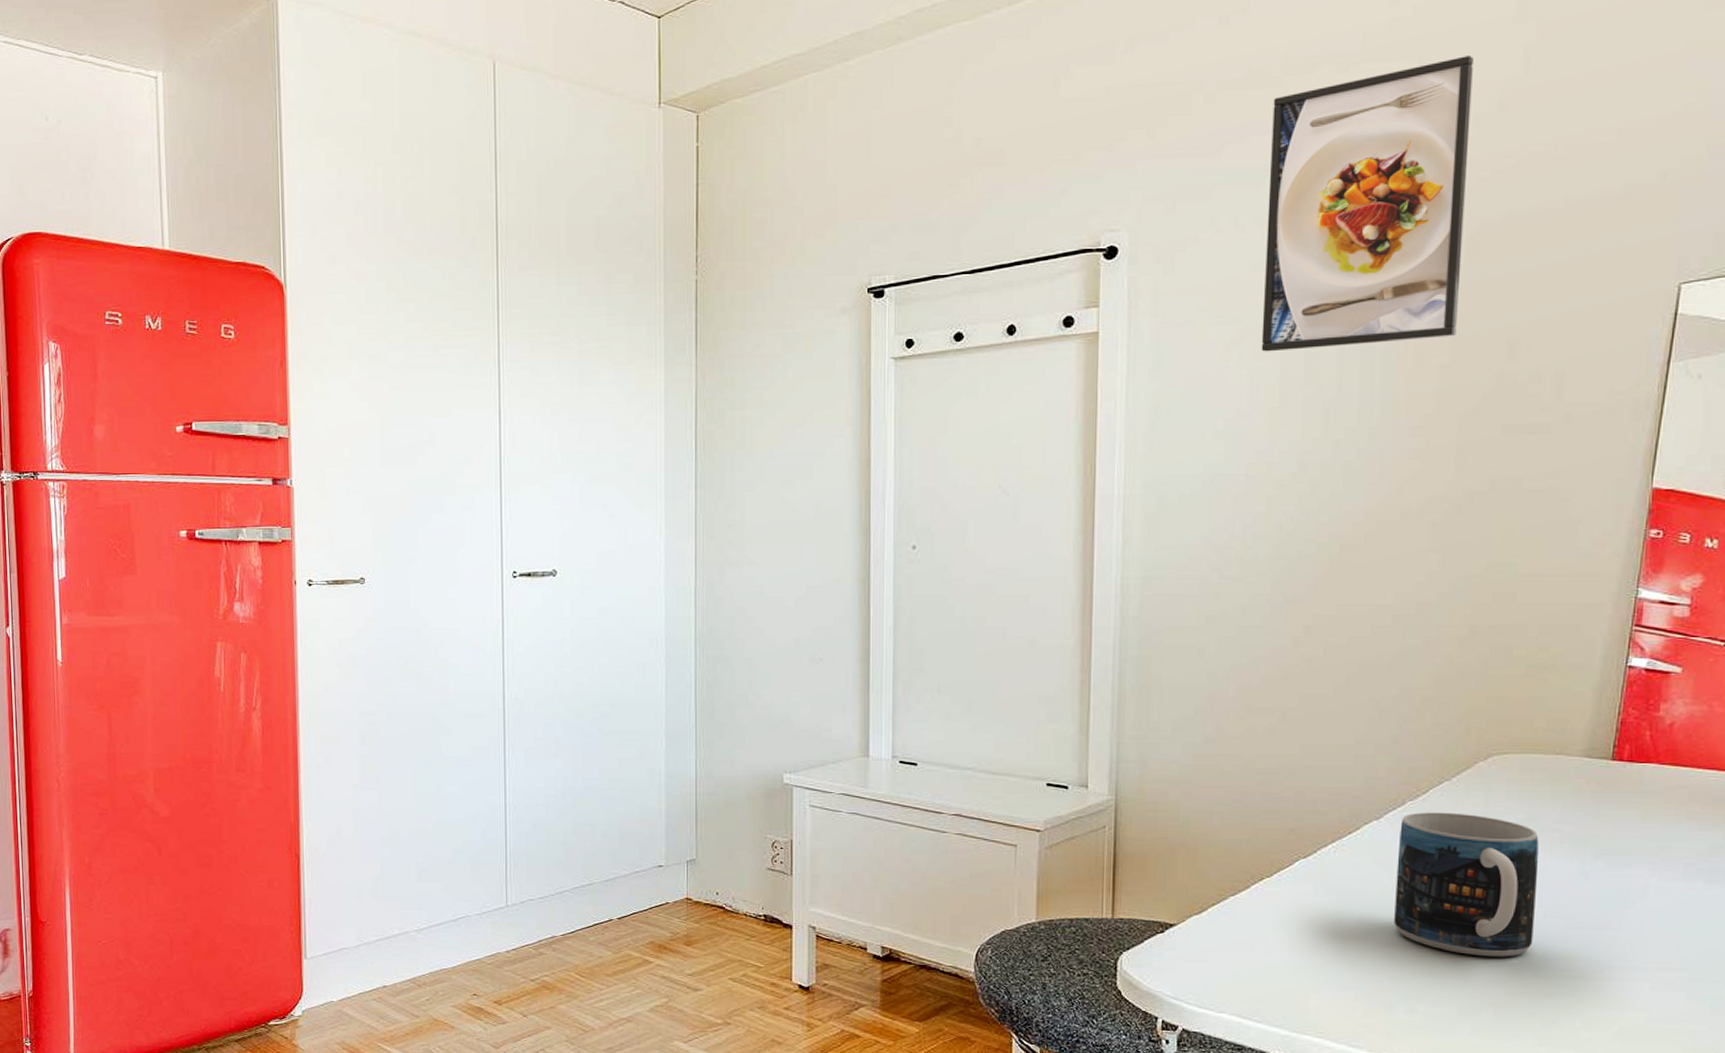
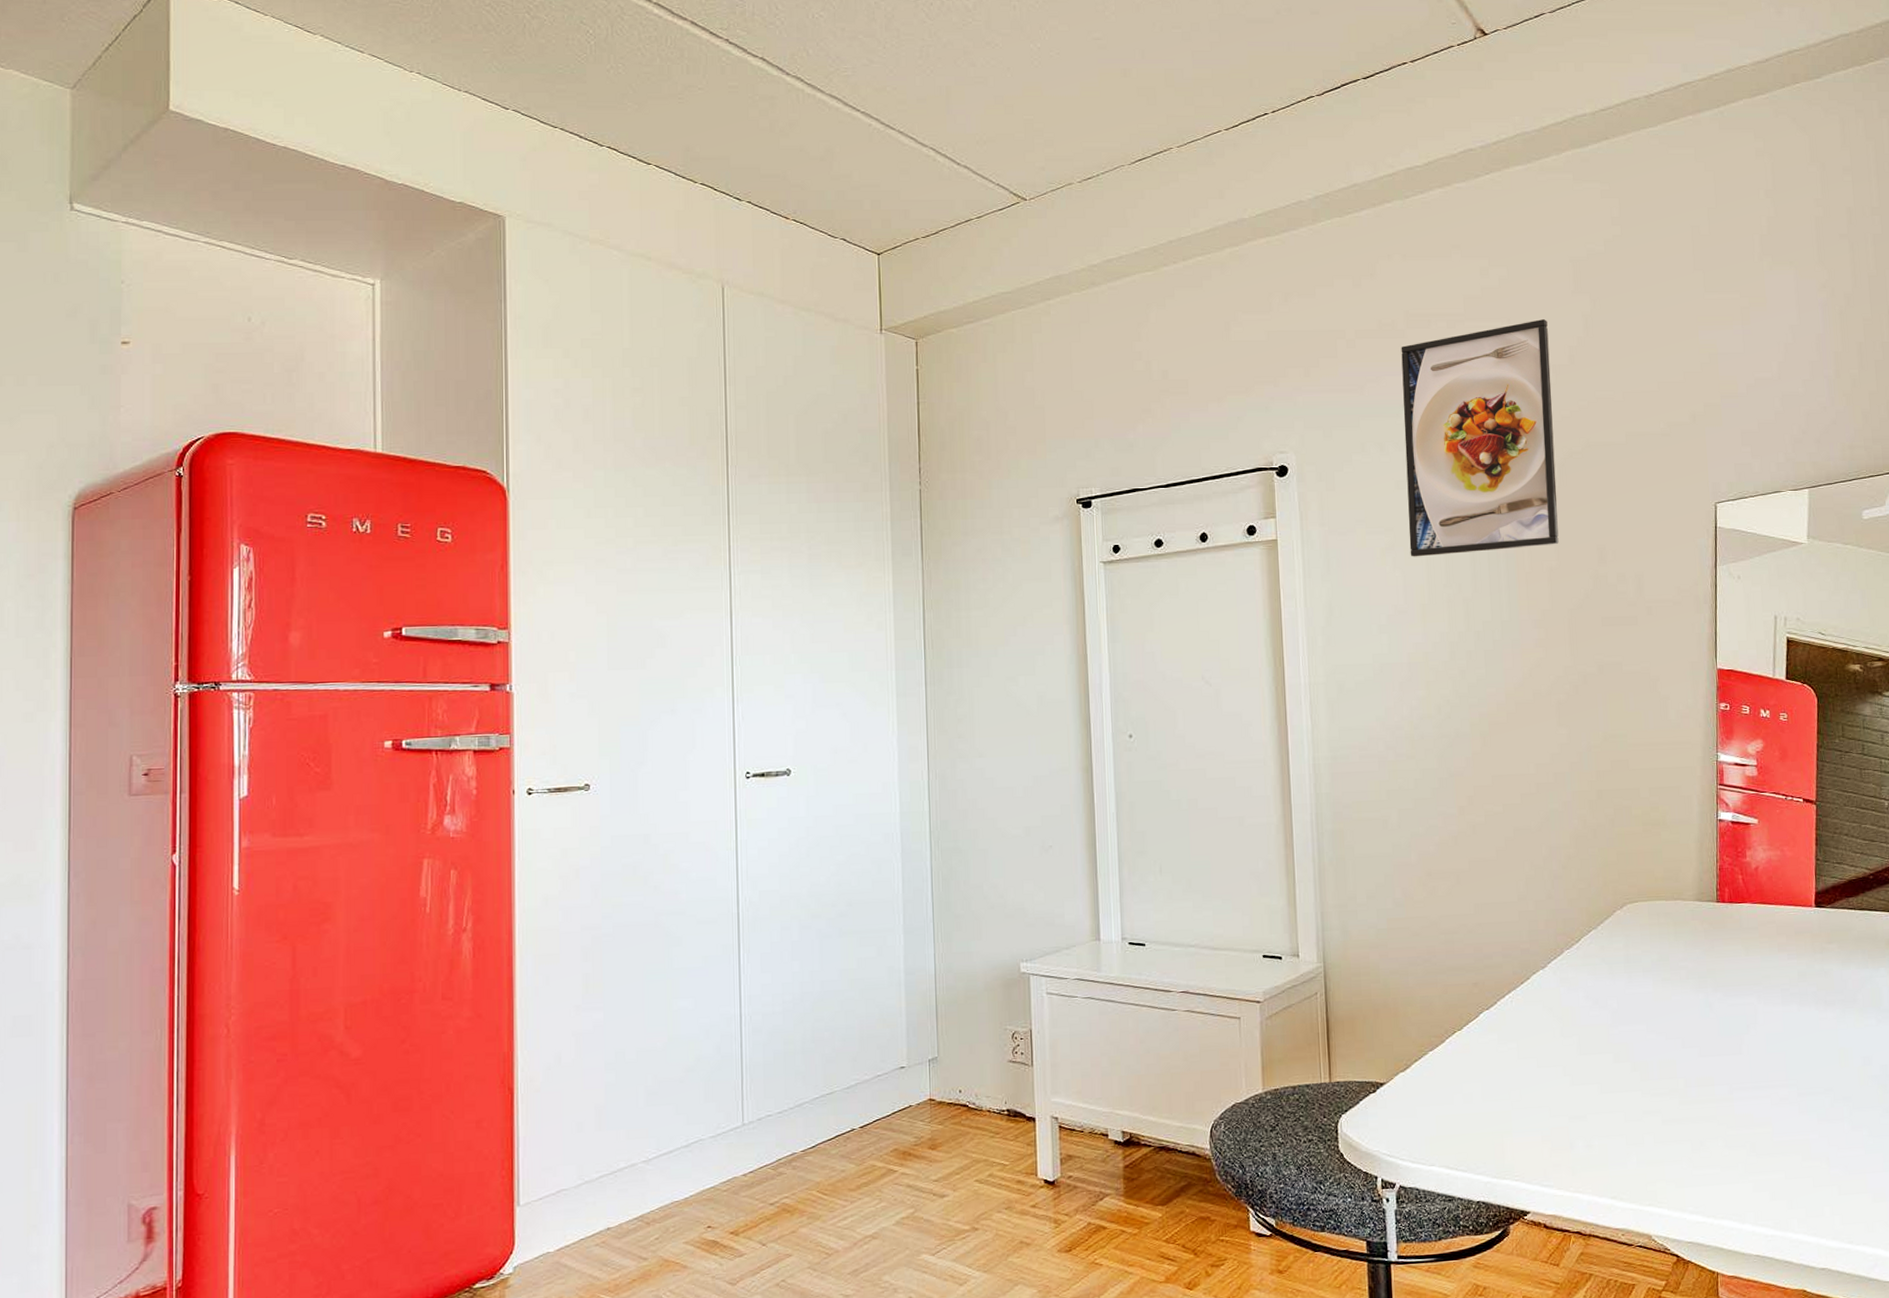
mug: present [1394,812,1539,957] -> none [1561,958,1677,1089]

